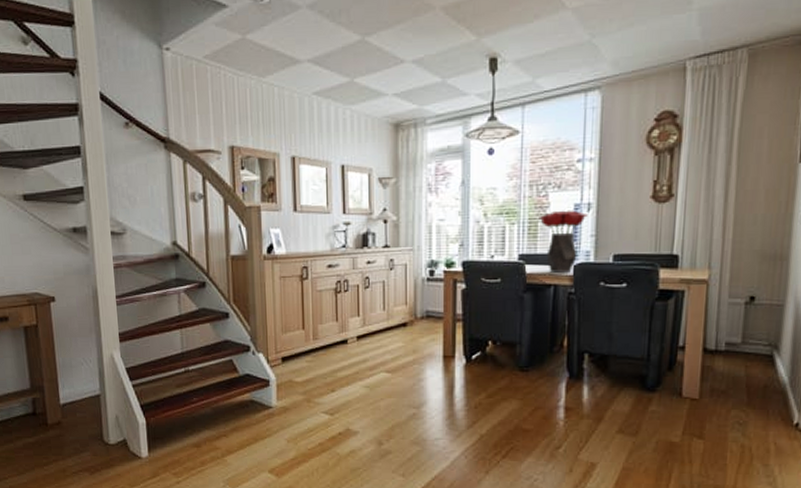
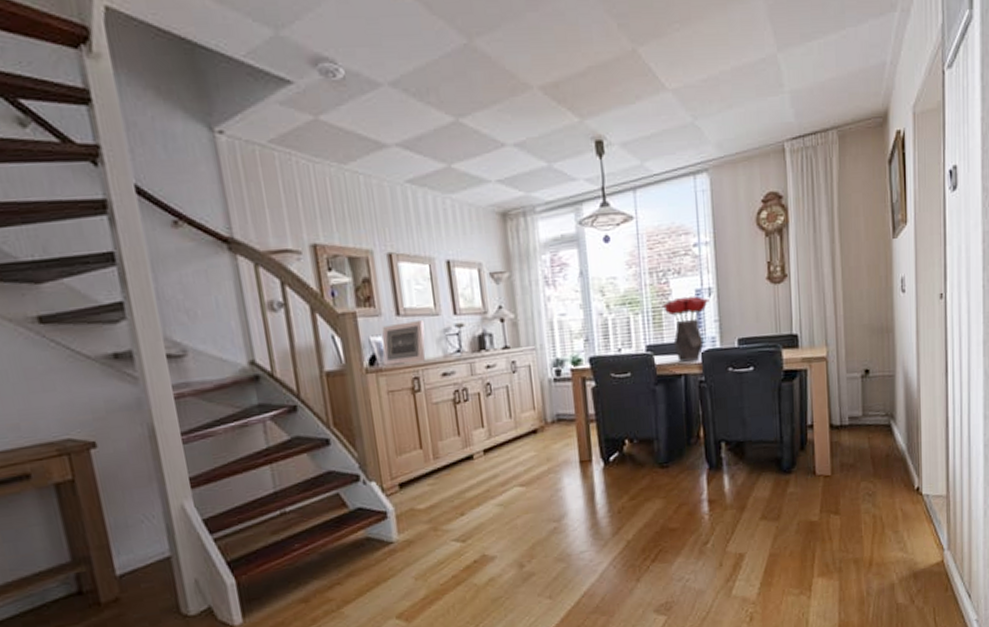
picture frame: none [279,217,317,254] -> present [382,320,426,366]

